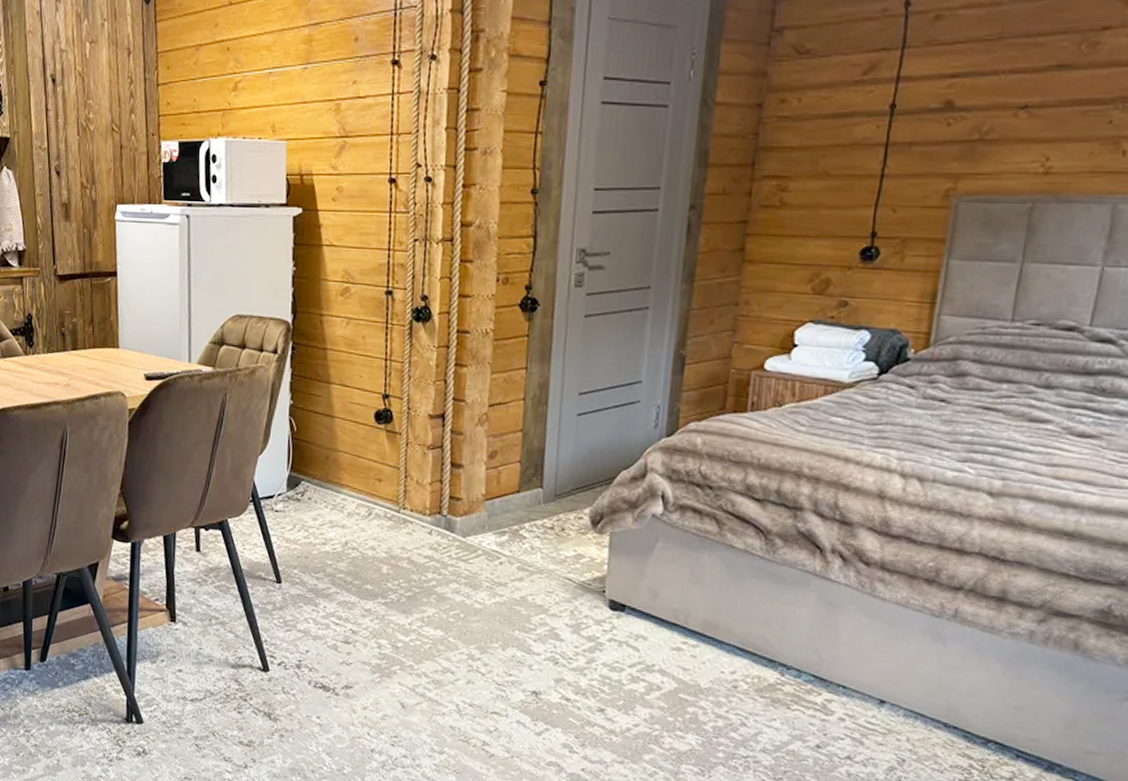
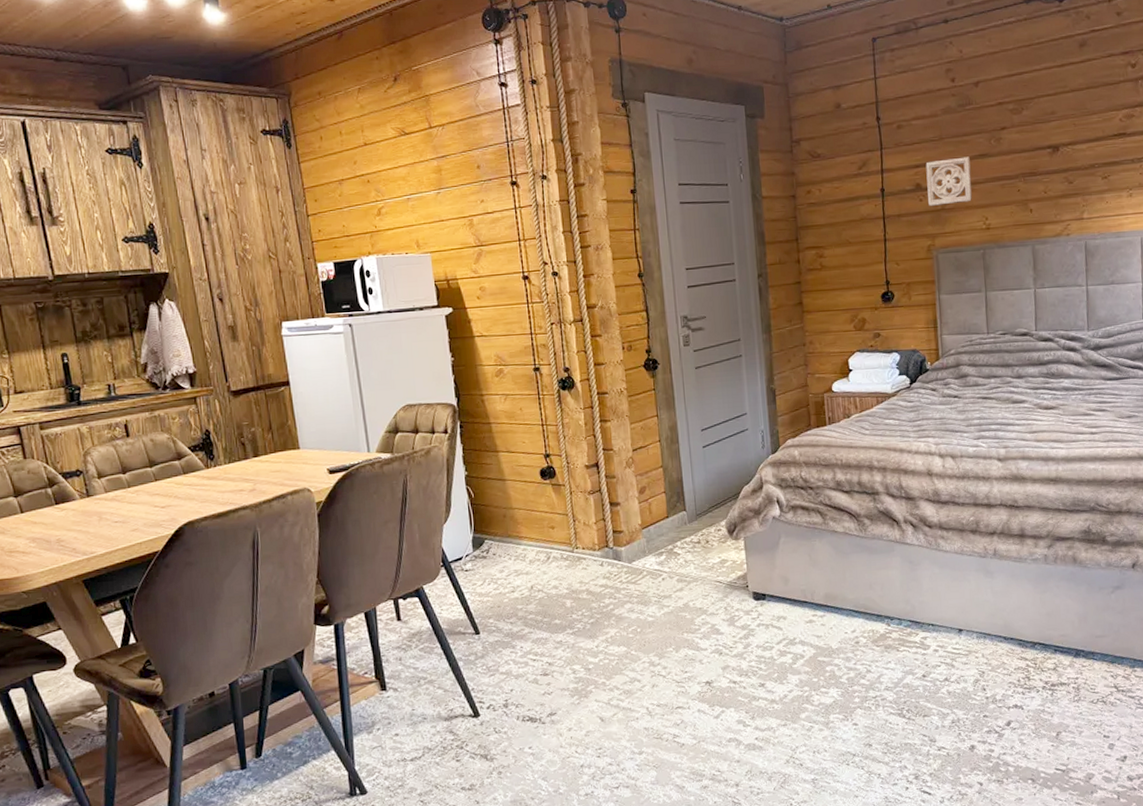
wall ornament: none [958,66,1041,136] -> present [925,156,973,207]

